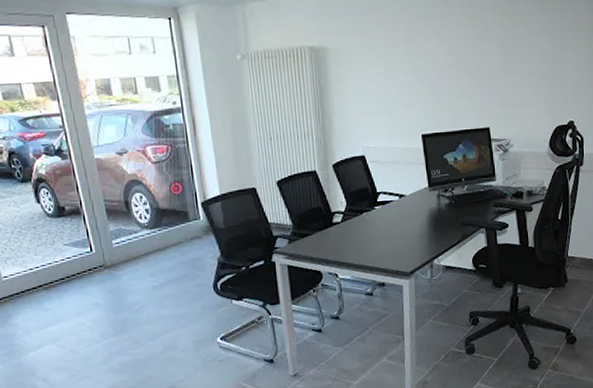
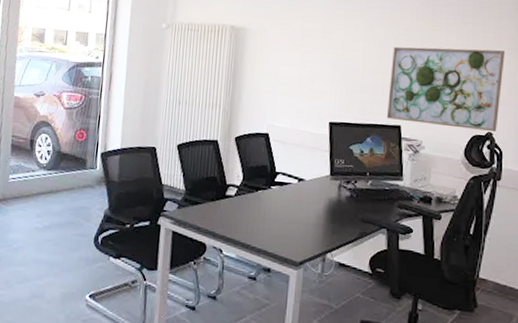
wall art: none [475,35,582,123] -> present [386,46,505,132]

